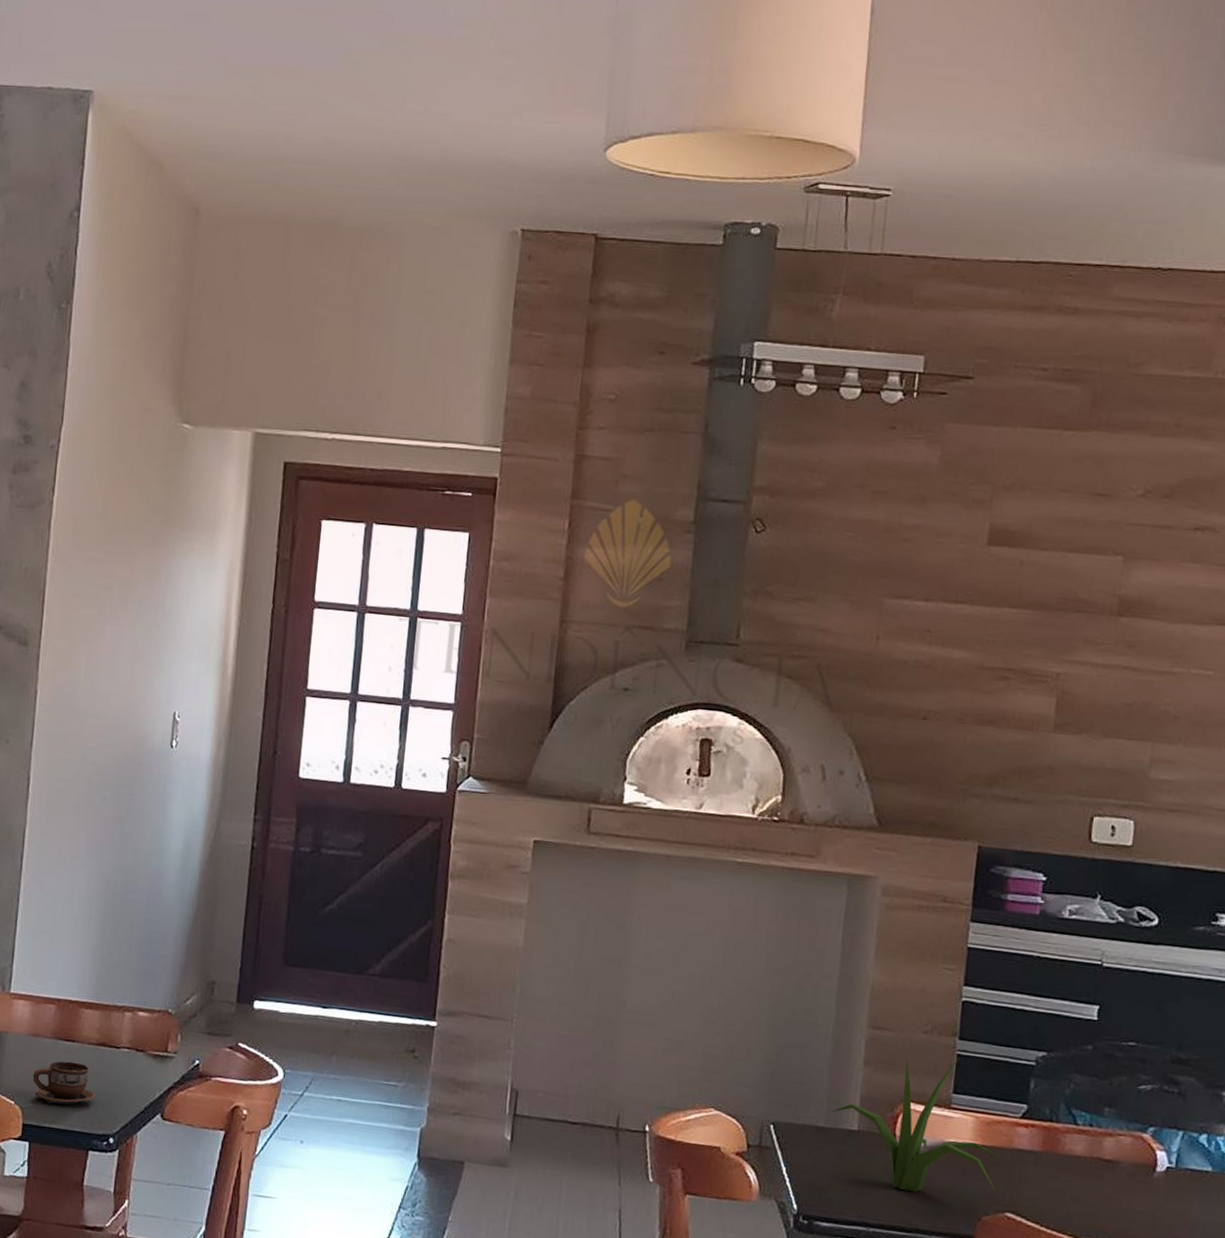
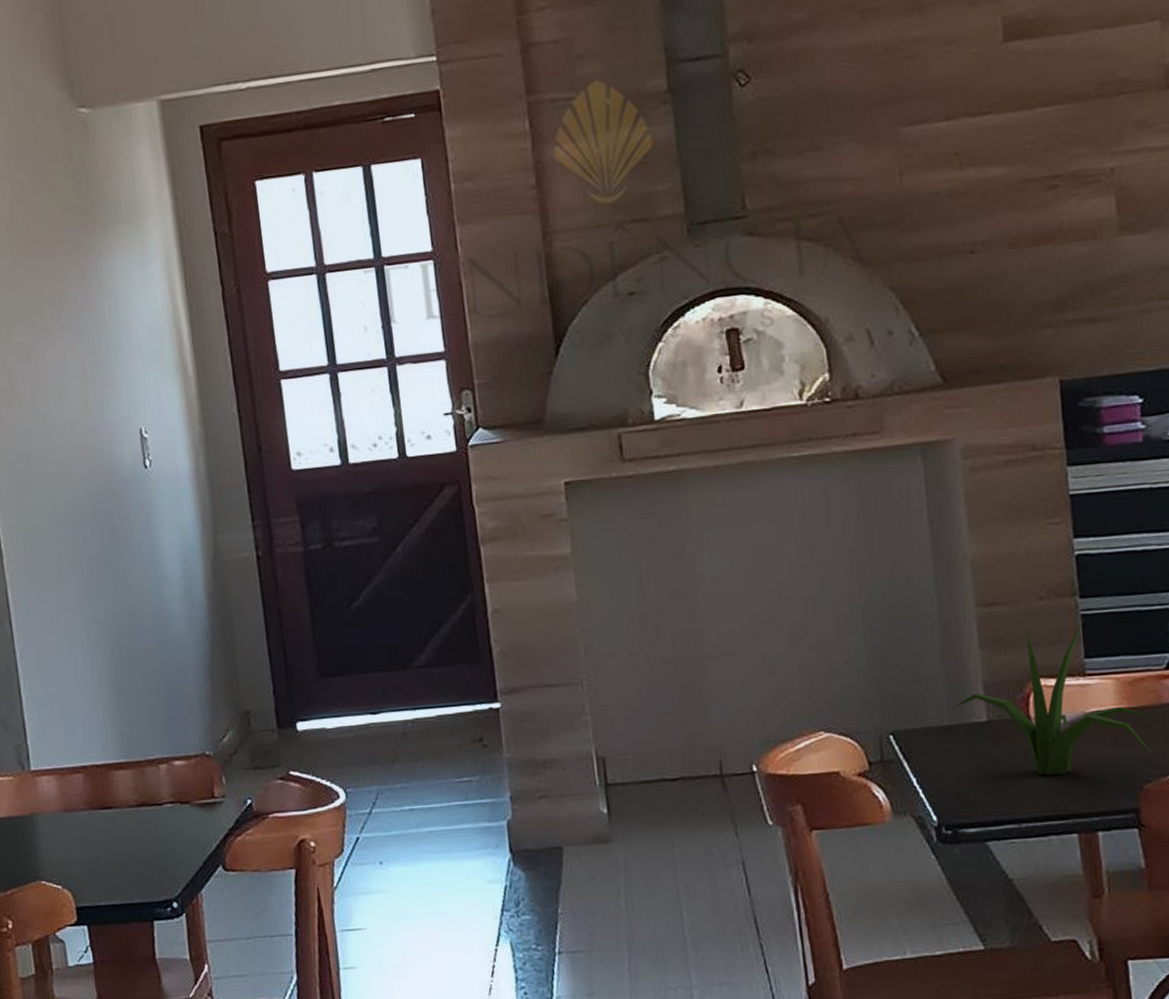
cup: present [32,1061,95,1105] -> none [75,830,147,880]

